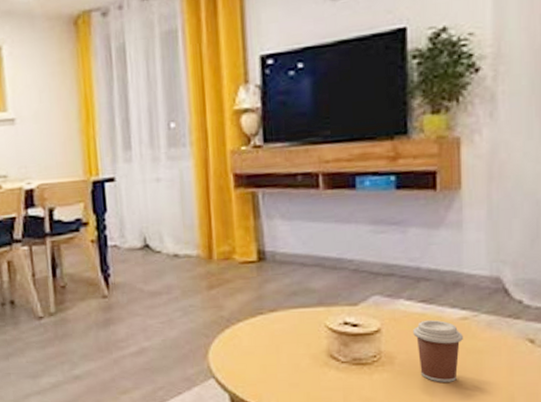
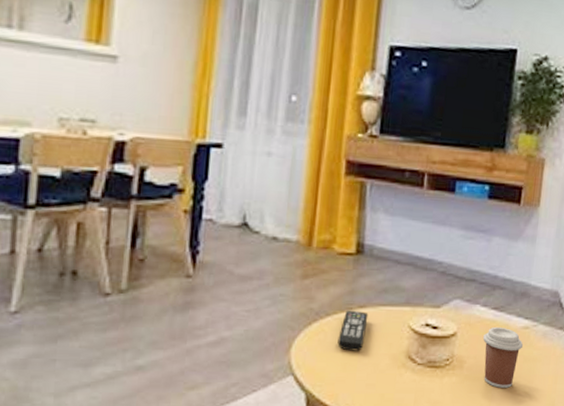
remote control: none [253,314,281,353] -> present [337,310,369,351]

